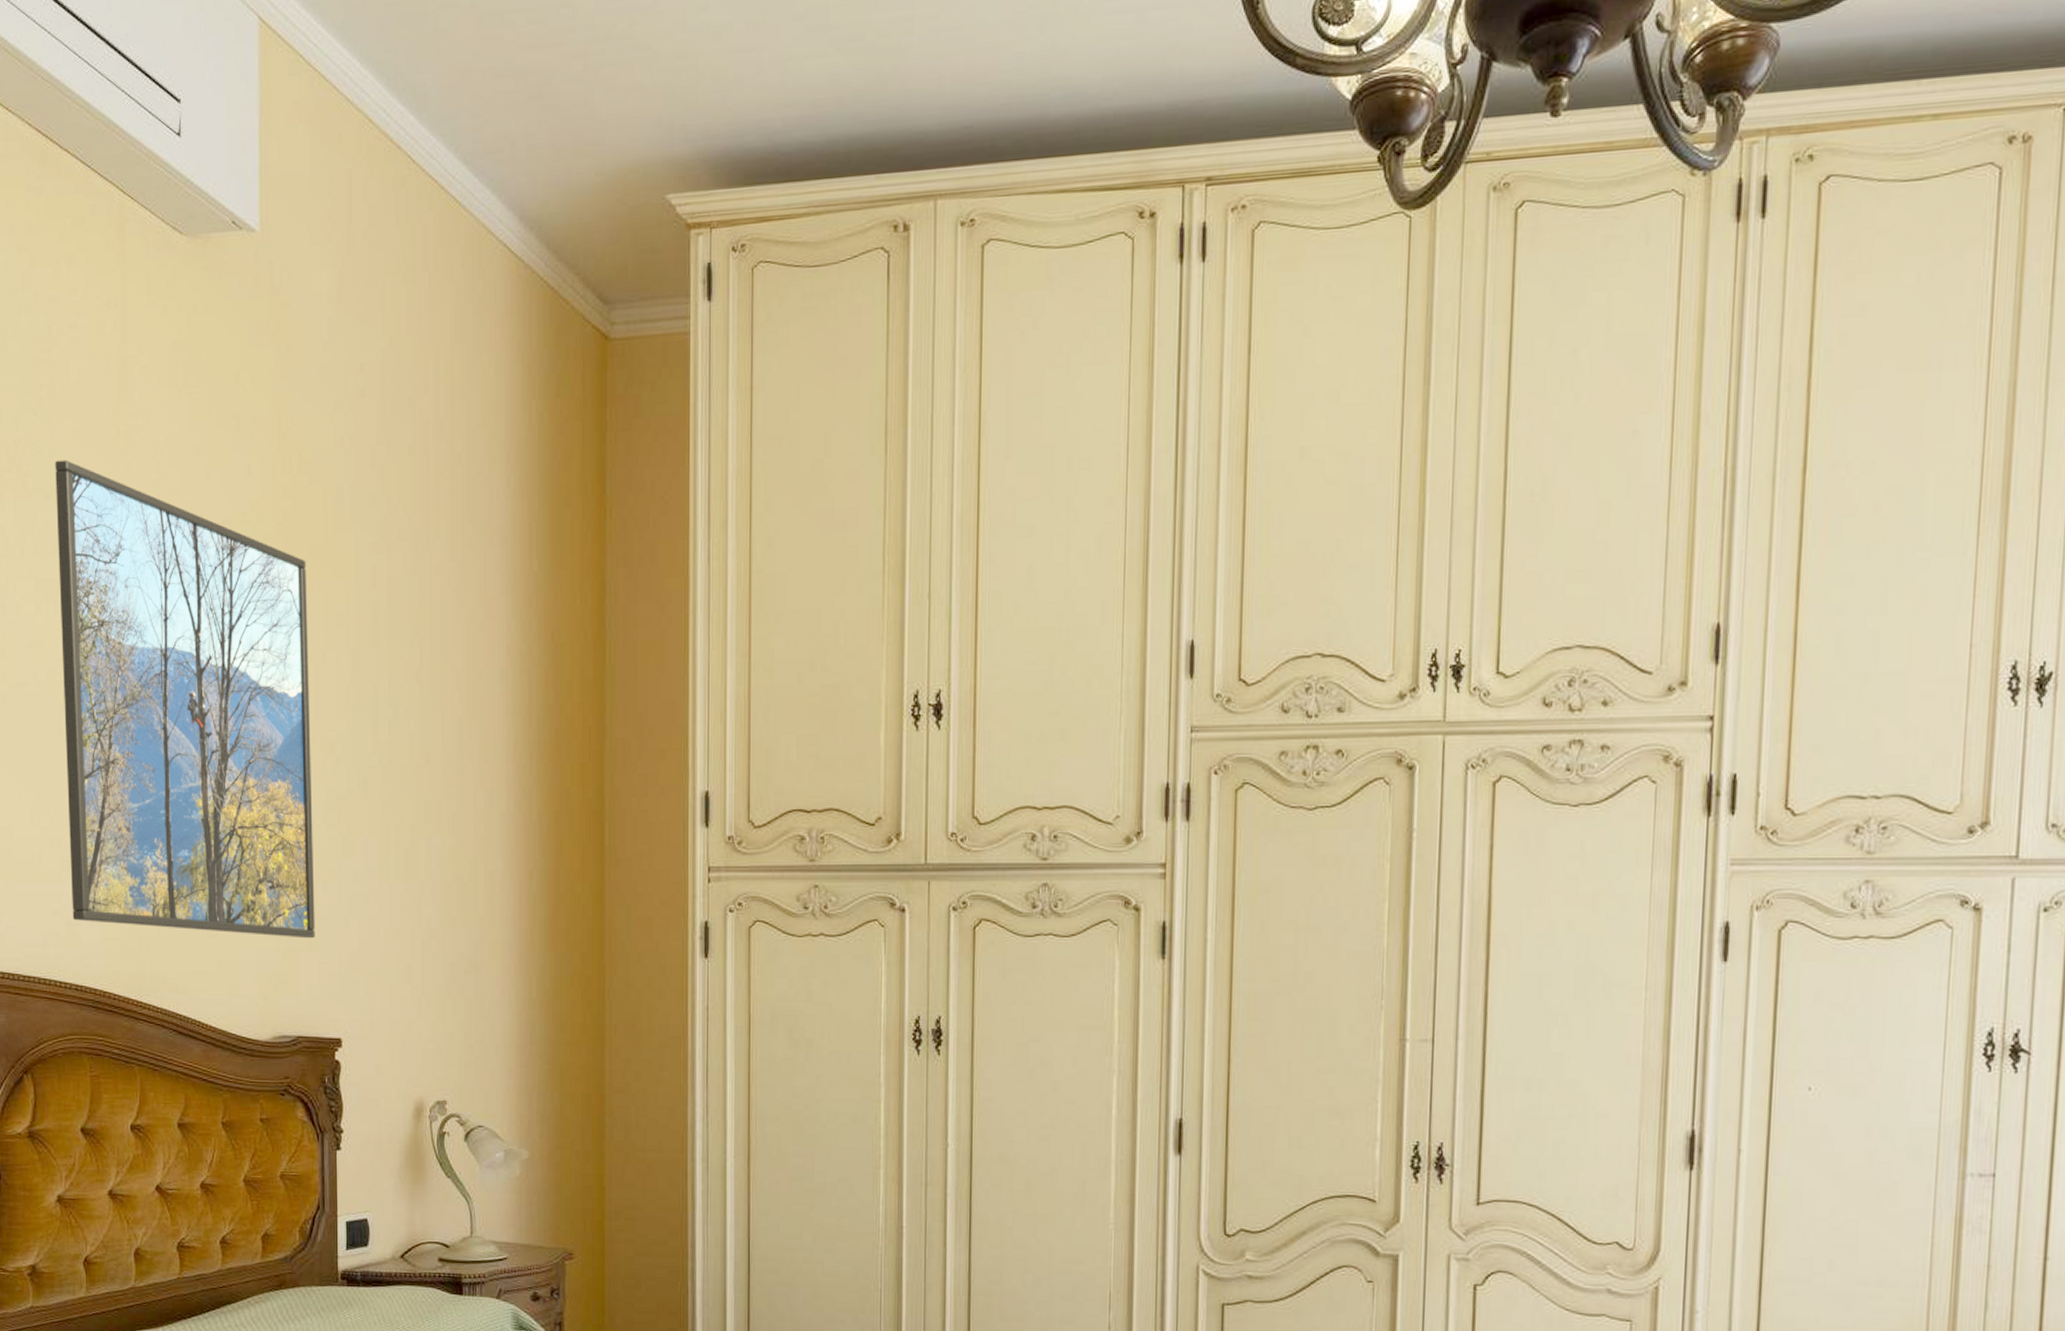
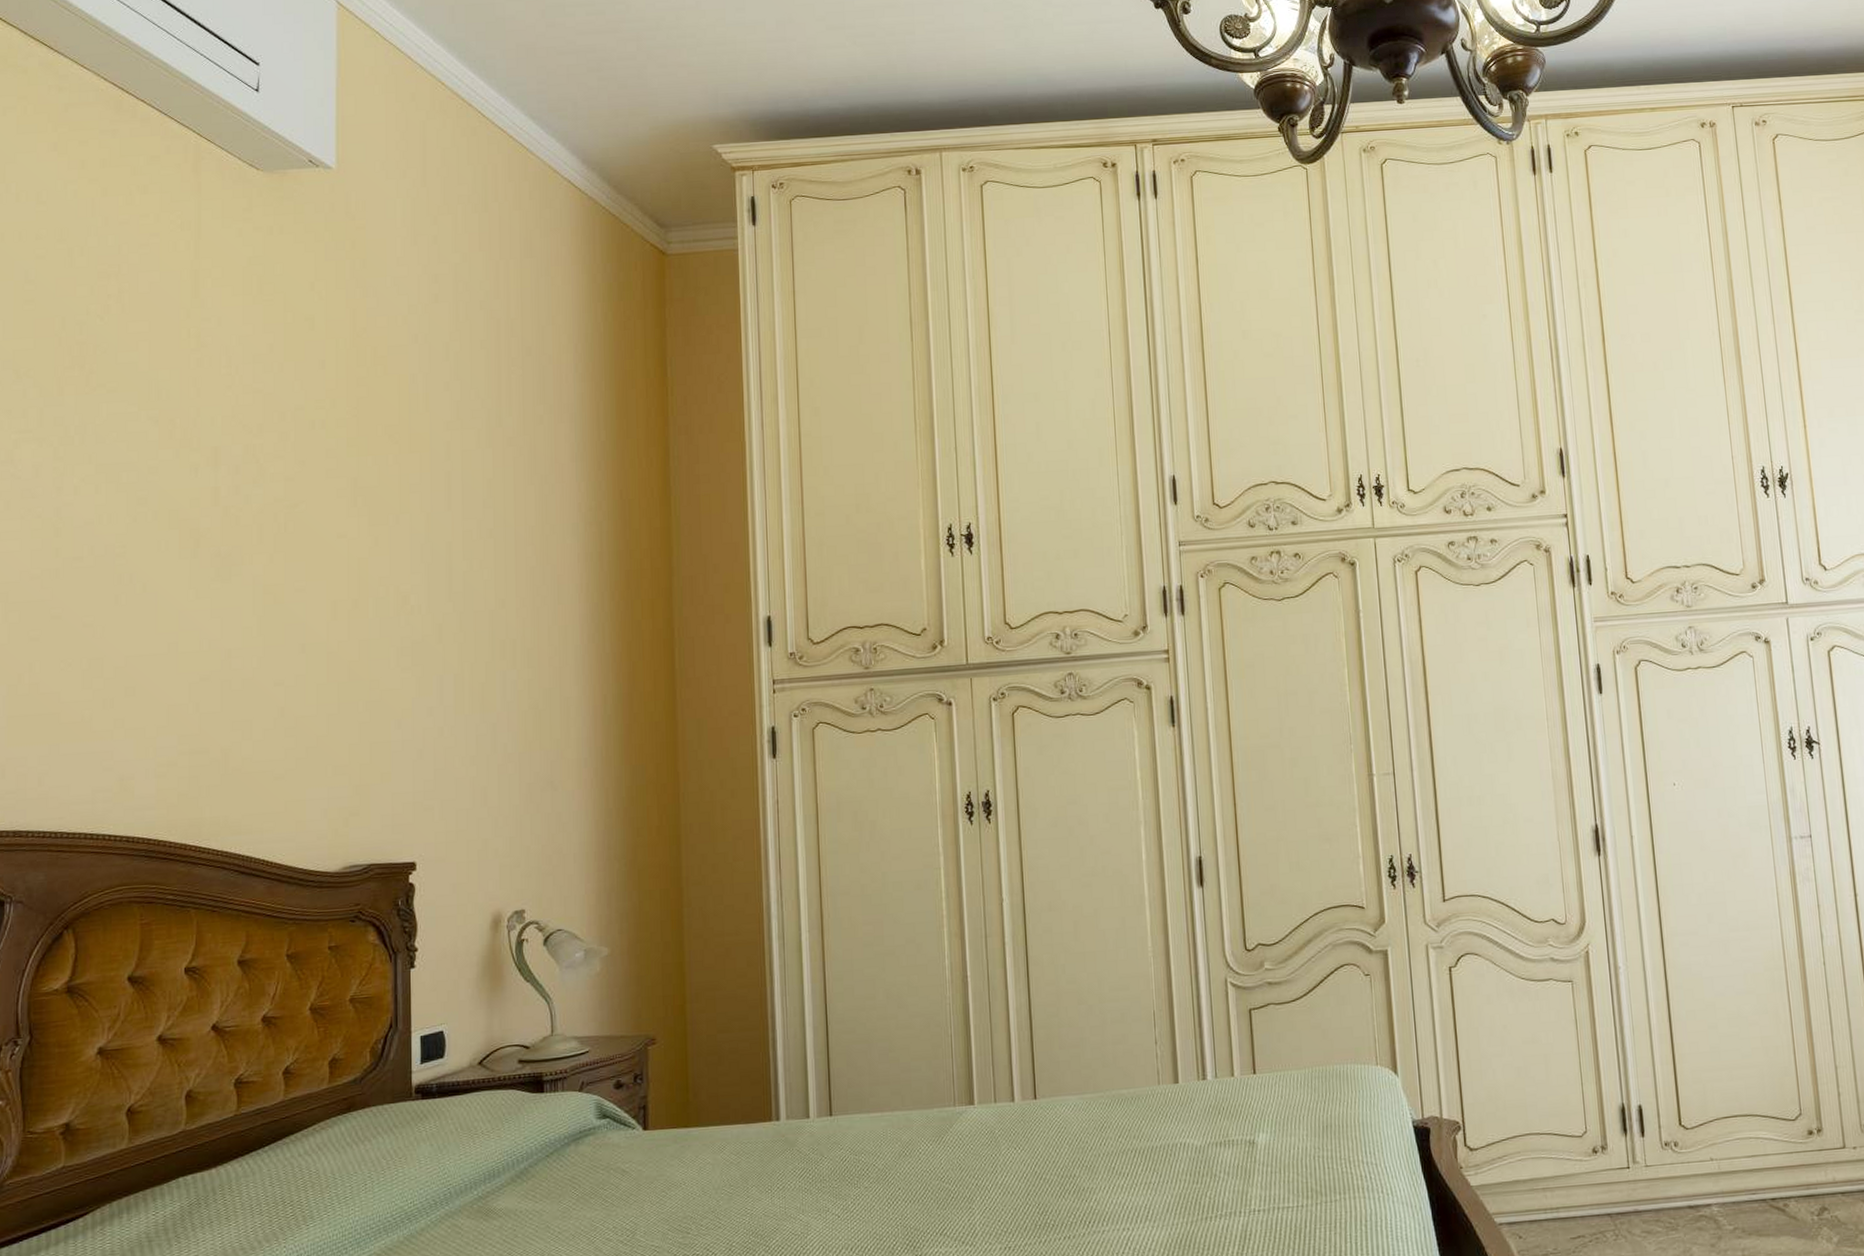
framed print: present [55,459,315,939] -> none [121,358,389,775]

